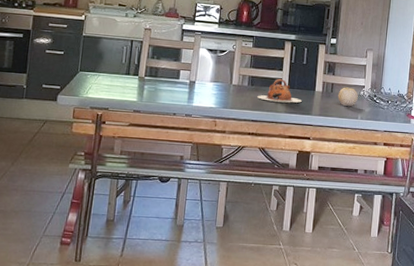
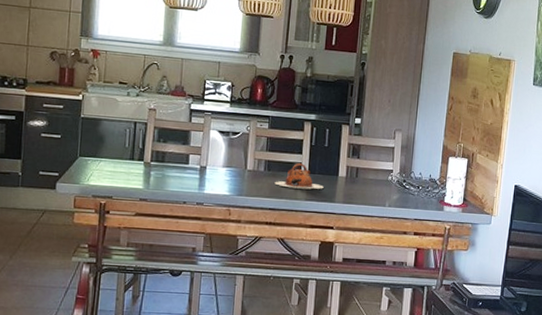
fruit: present [338,87,358,107] -> none [363,171,386,193]

